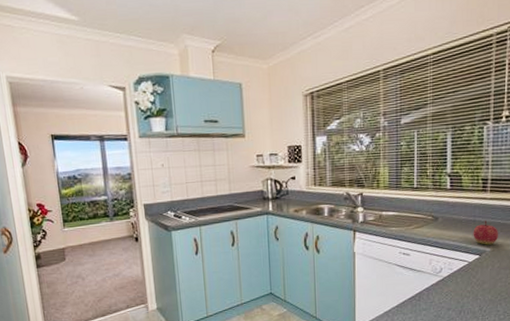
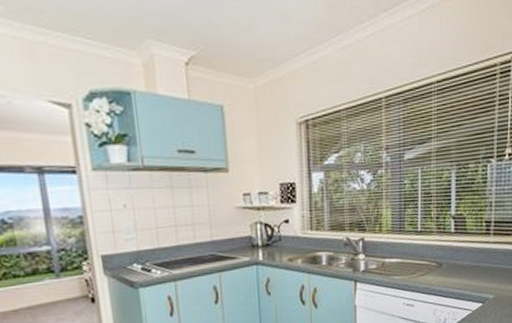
apple: present [473,220,499,245] -> none [476,266,502,292]

